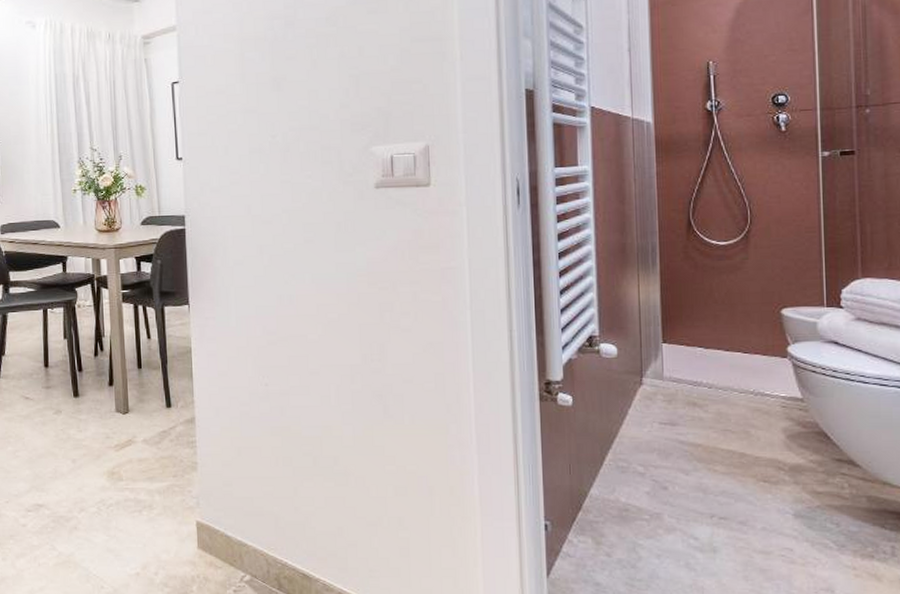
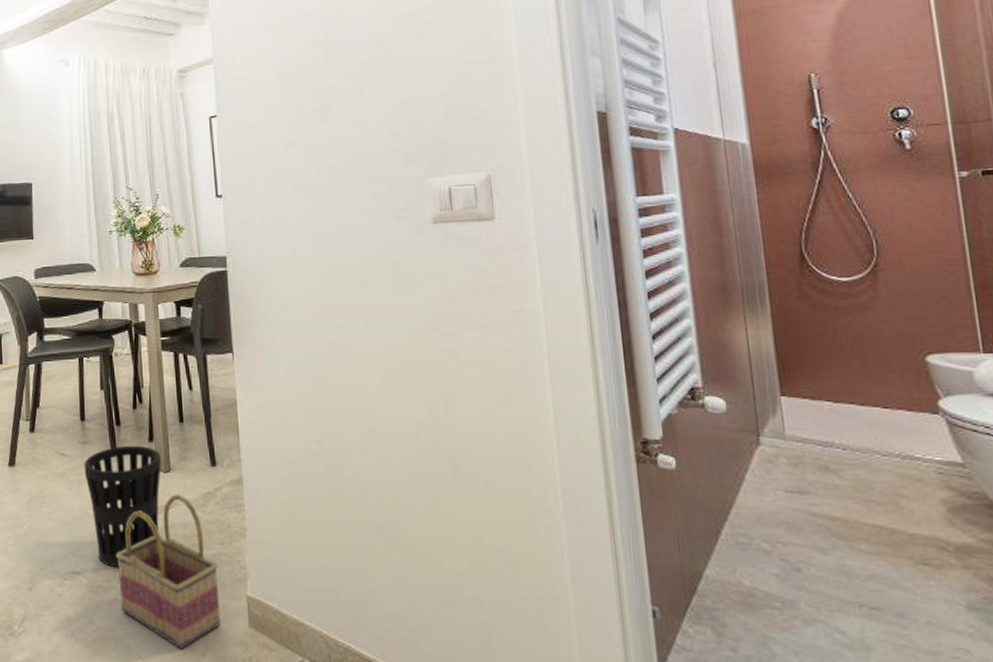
wastebasket: none [47,389,120,500] -> present [84,445,161,568]
basket: none [77,433,173,570] -> present [116,494,221,650]

